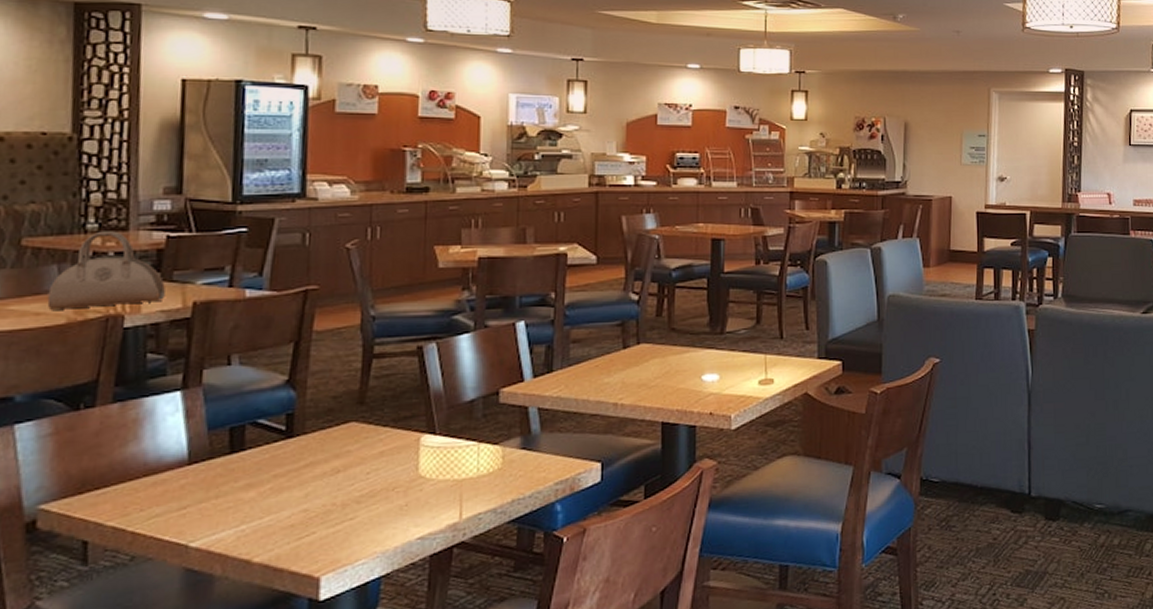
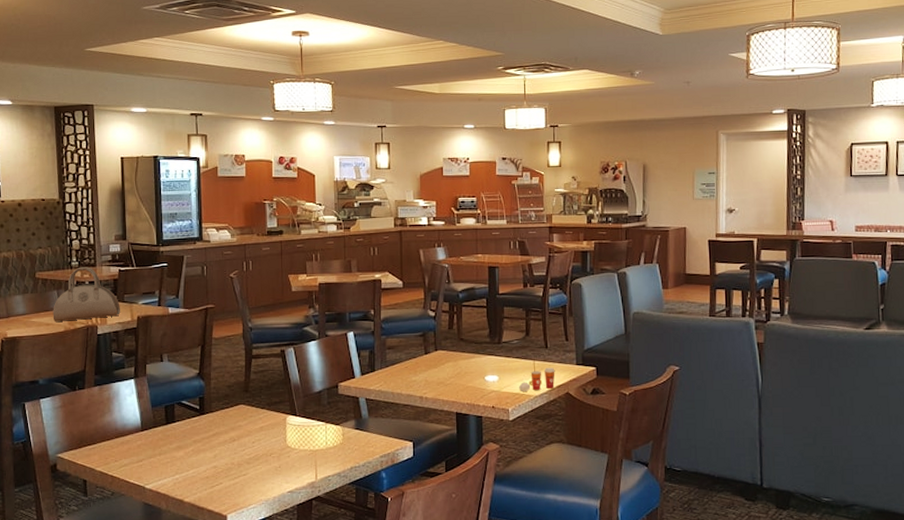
beverage cup: none [745,362,792,393] -> present [519,367,555,391]

